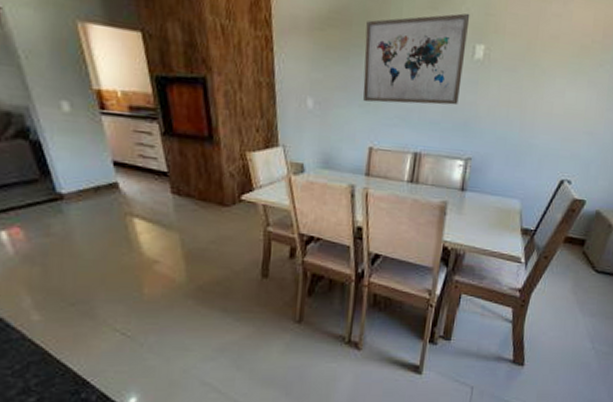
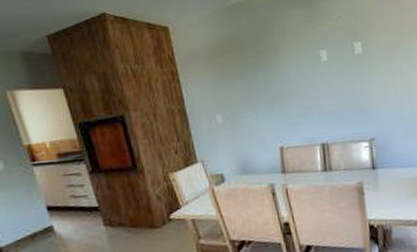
wall art: present [363,13,470,105] -> none [256,19,350,108]

